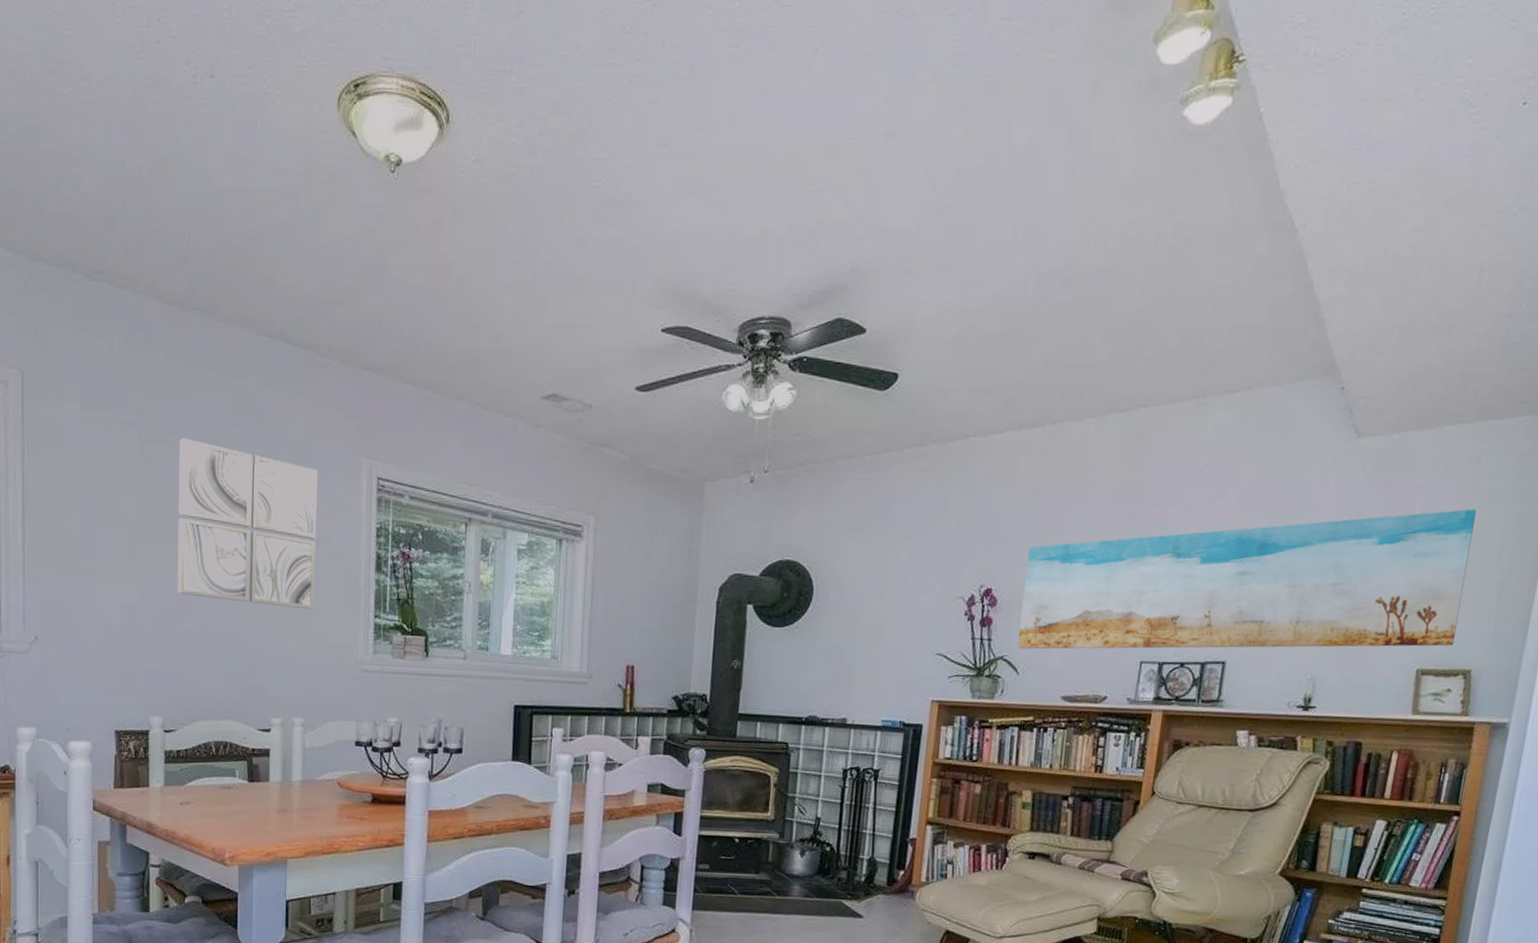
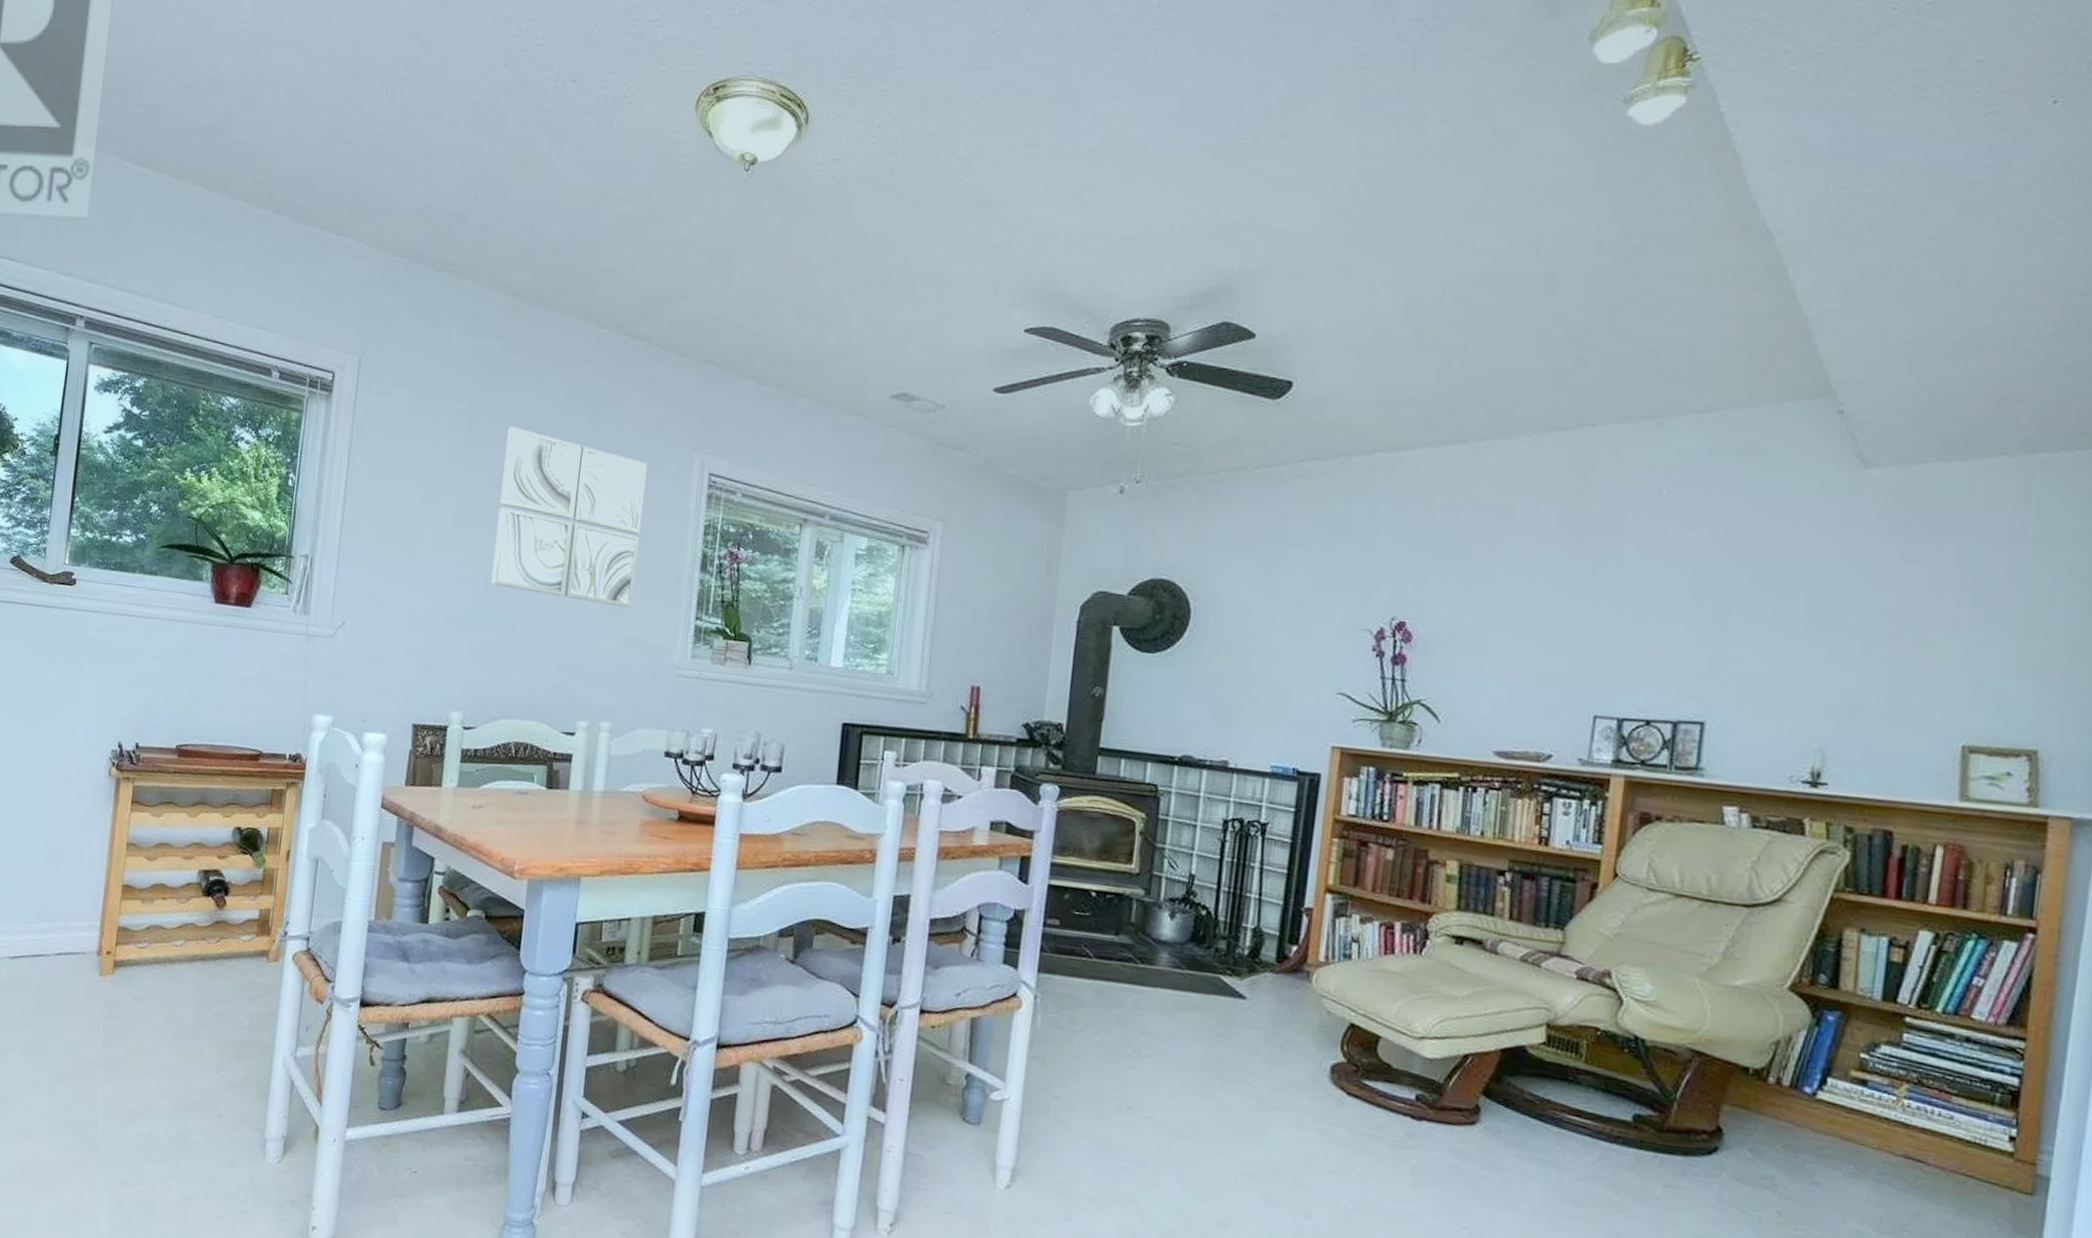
wall art: present [1017,508,1477,649] -> none [1438,555,2030,720]

